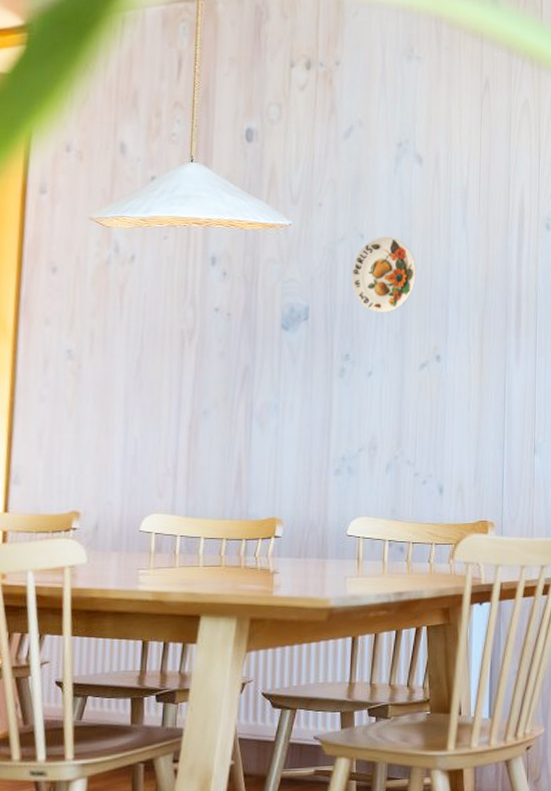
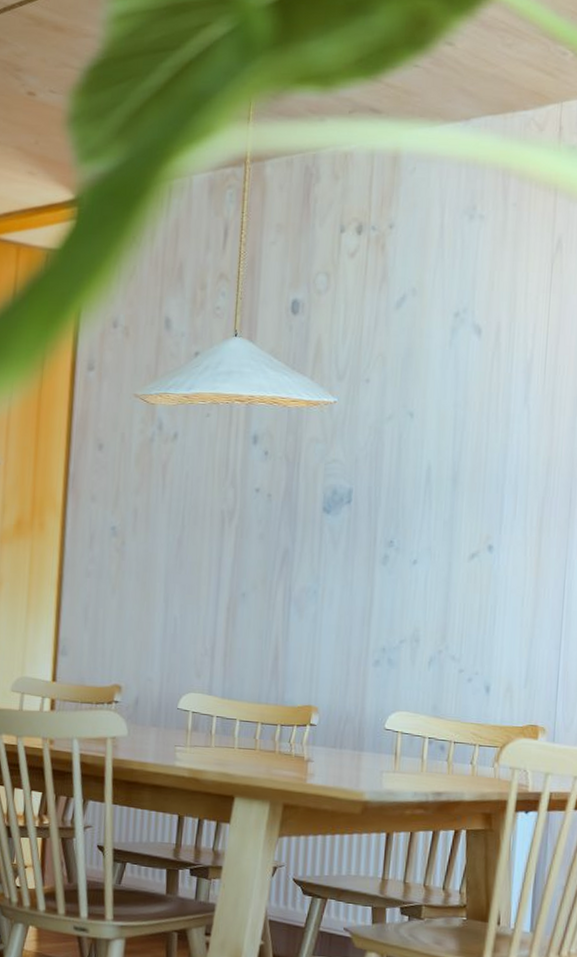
decorative plate: present [351,236,417,313] -> none [398,415,470,498]

